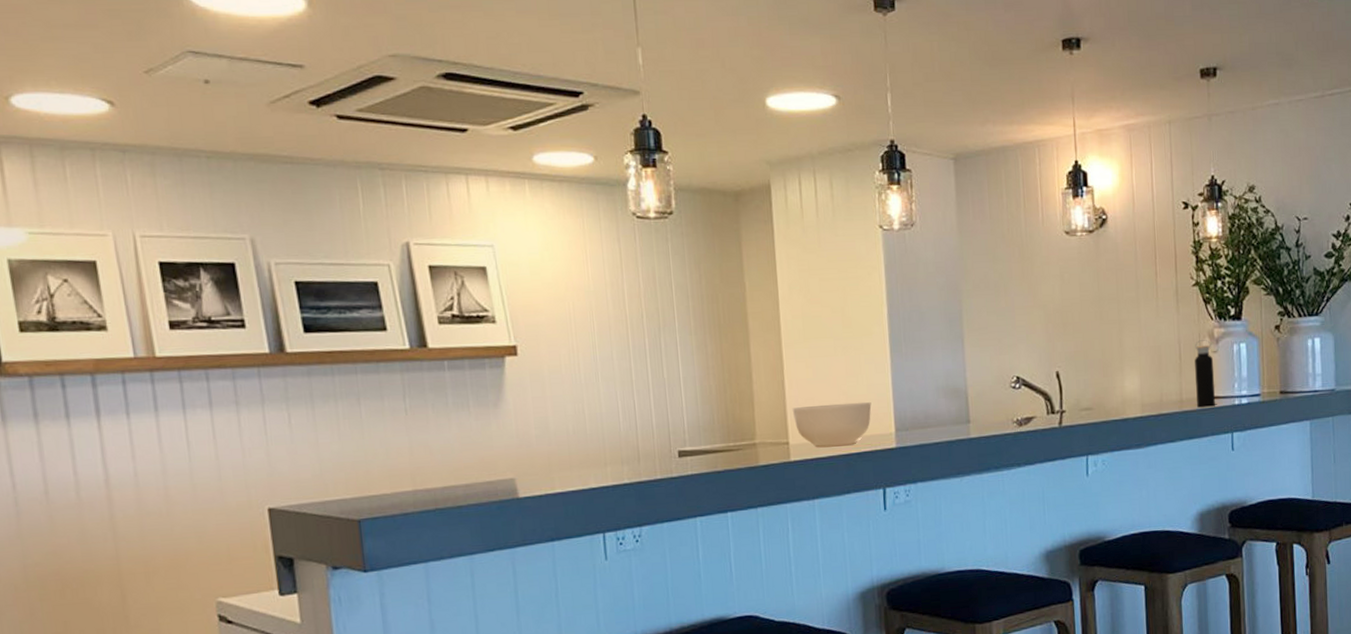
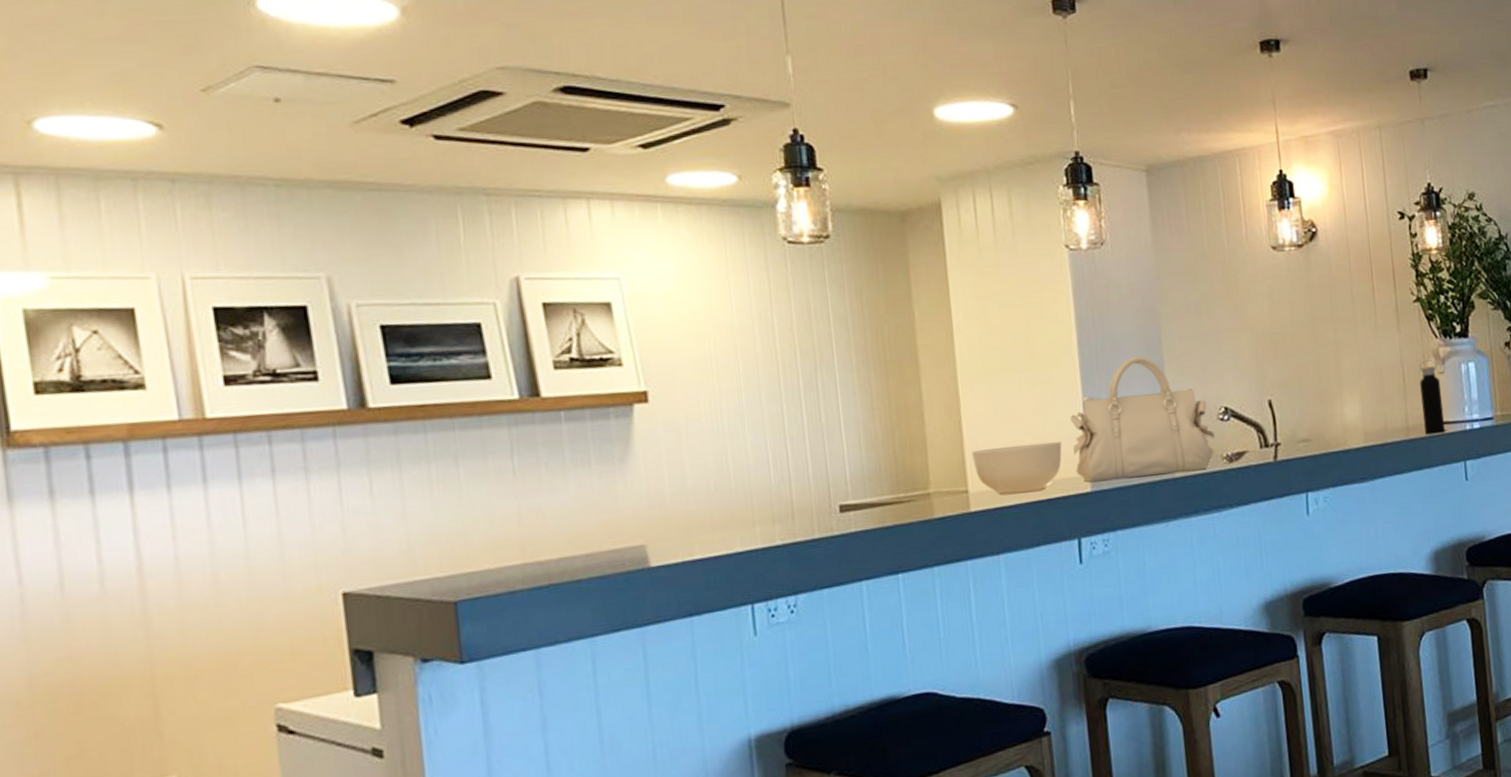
shoulder bag: none [879,328,1007,440] -> present [1070,356,1215,483]

